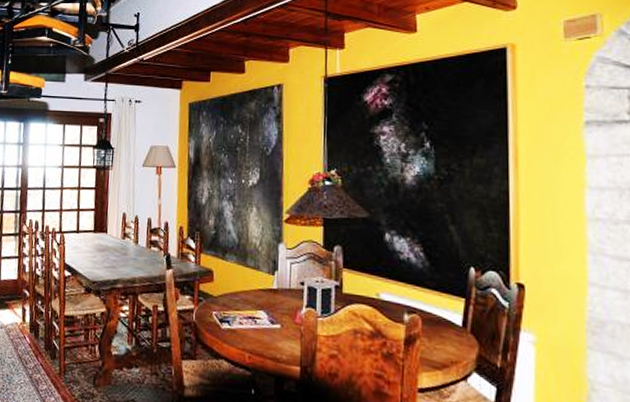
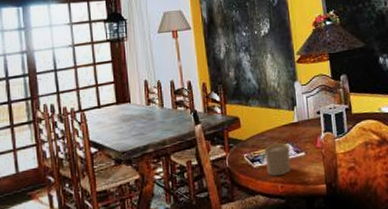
cup: none [235,307,264,344] -> present [264,143,292,176]

